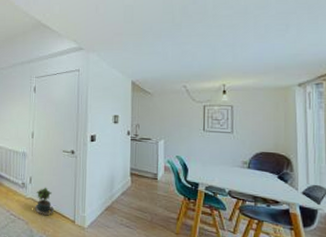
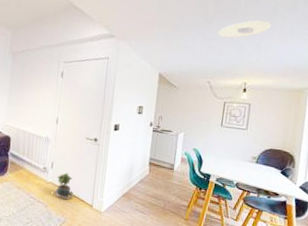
recessed light: none [188,21,245,40] -> present [218,20,272,38]

